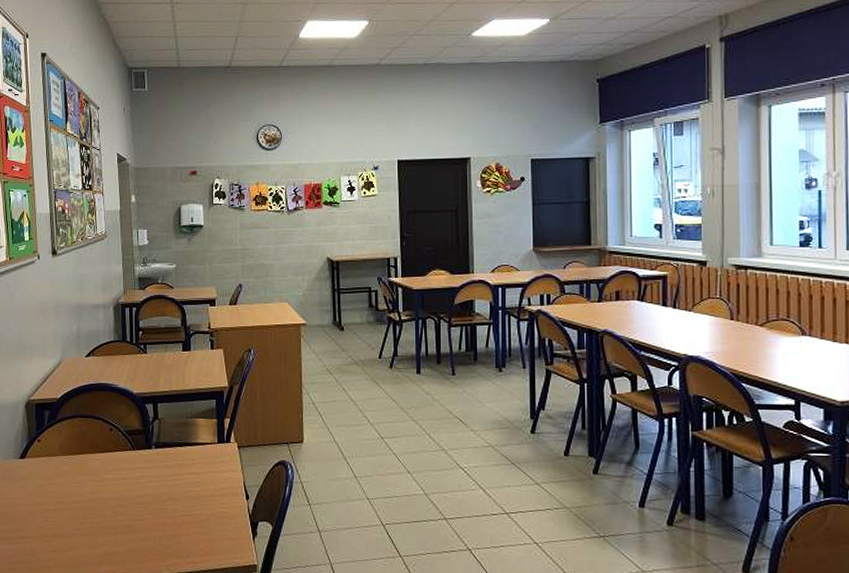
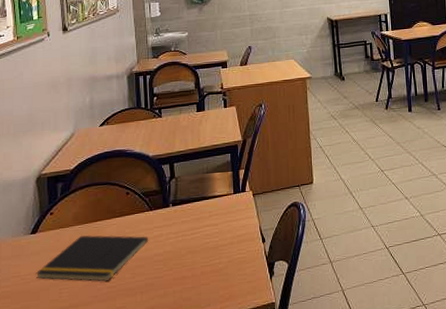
notepad: none [23,466,131,516] -> present [35,235,149,282]

